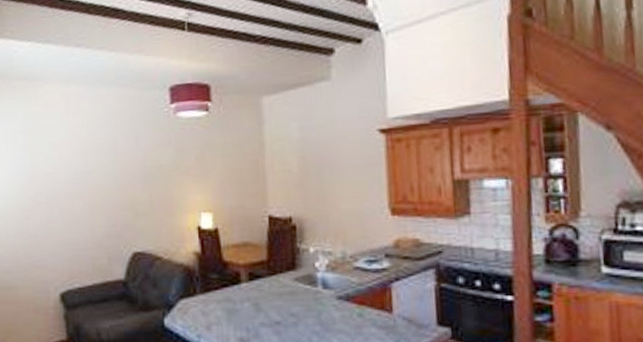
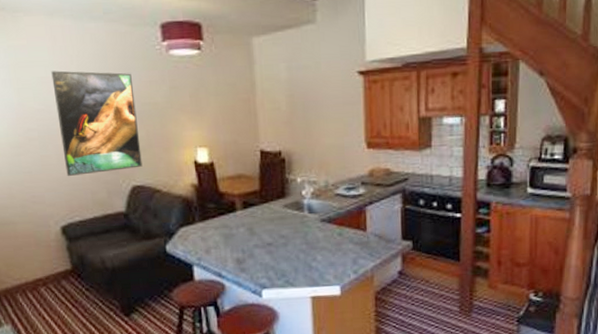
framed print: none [63,135,144,241] -> present [51,70,143,177]

